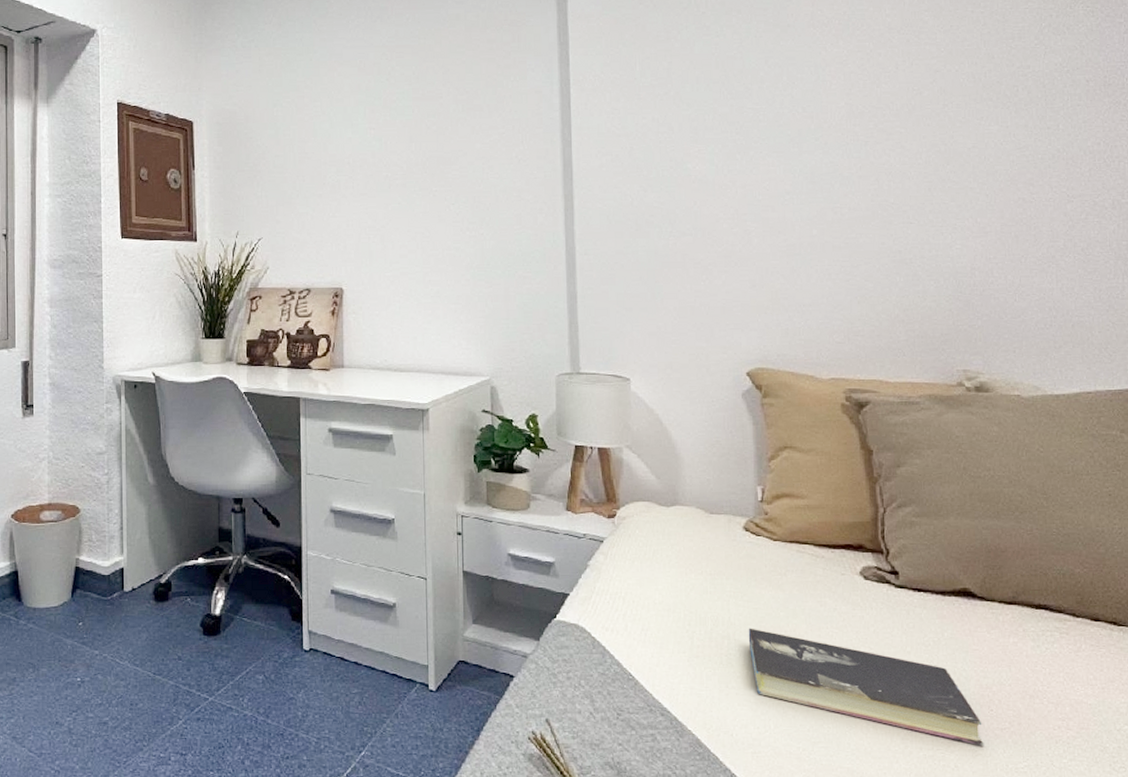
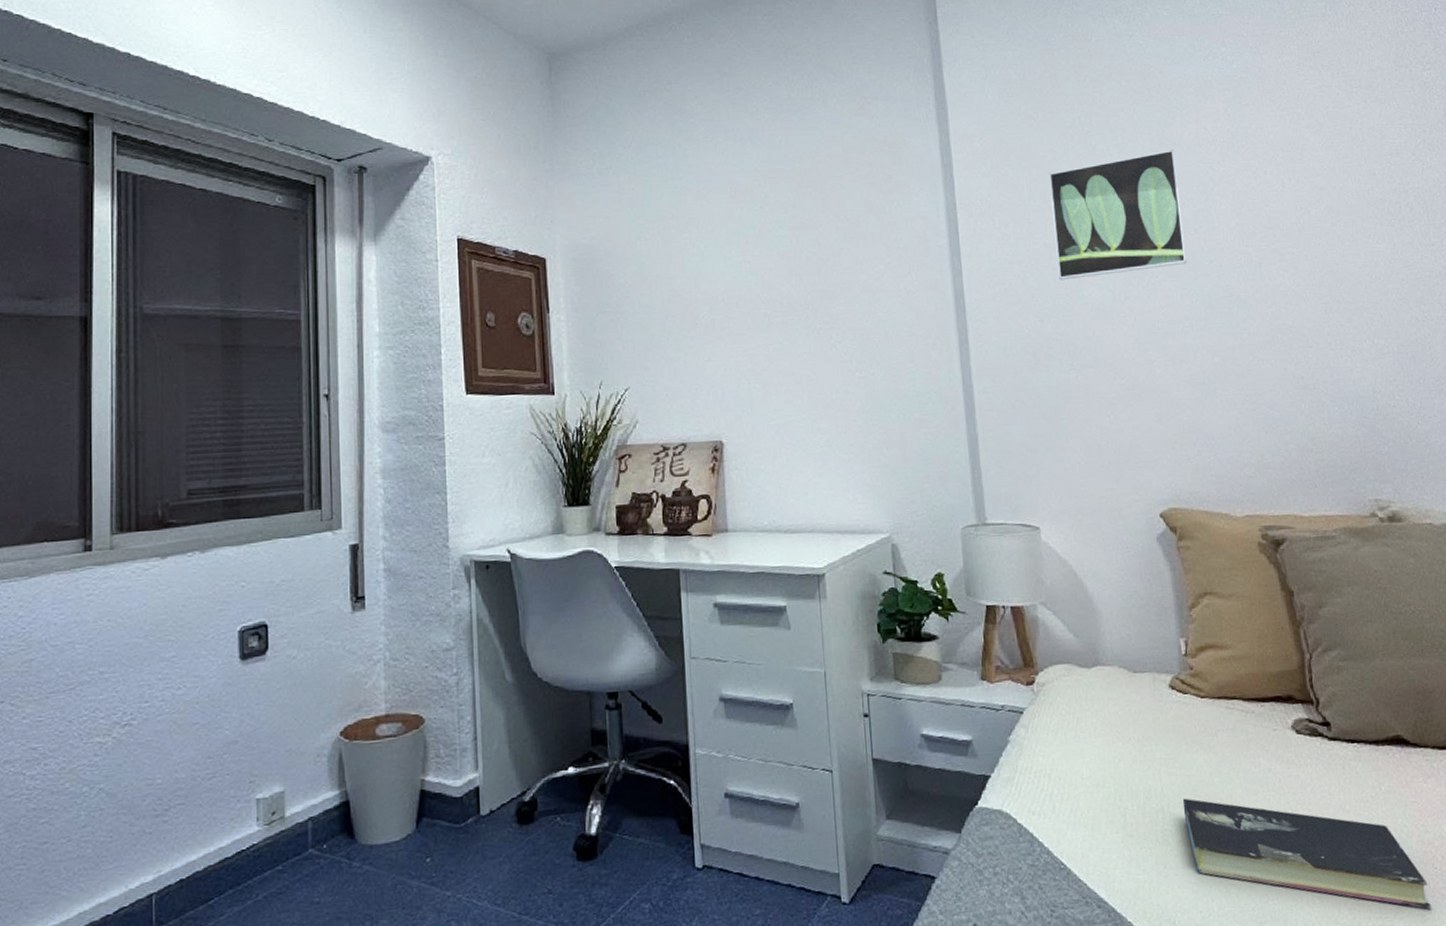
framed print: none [661,30,792,153] -> present [1048,148,1187,280]

